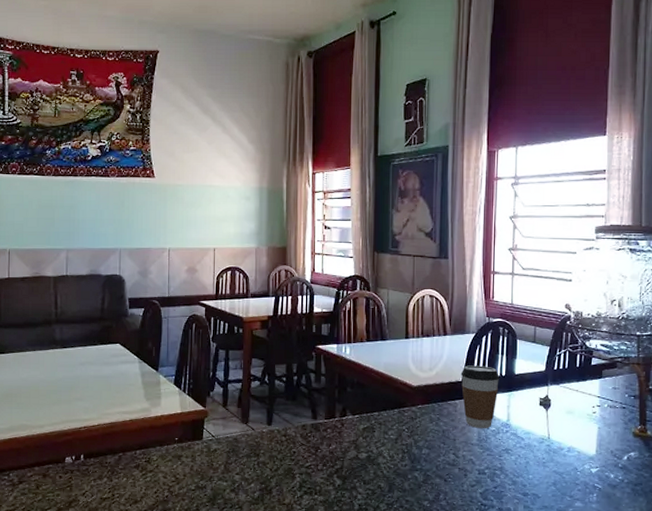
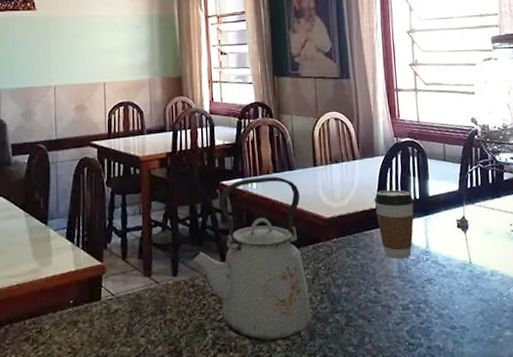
kettle: none [283,344,392,490] -> present [189,176,312,342]

